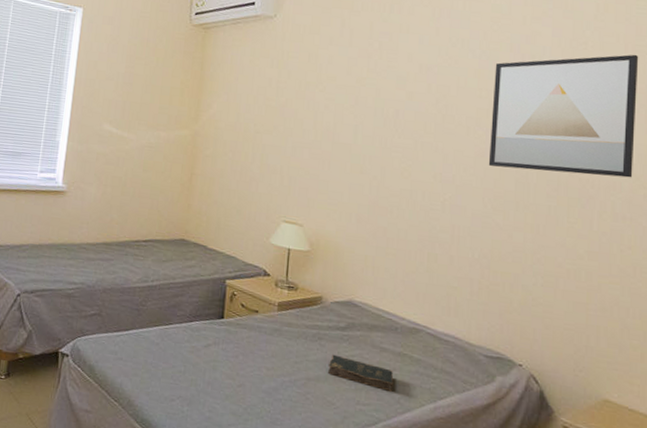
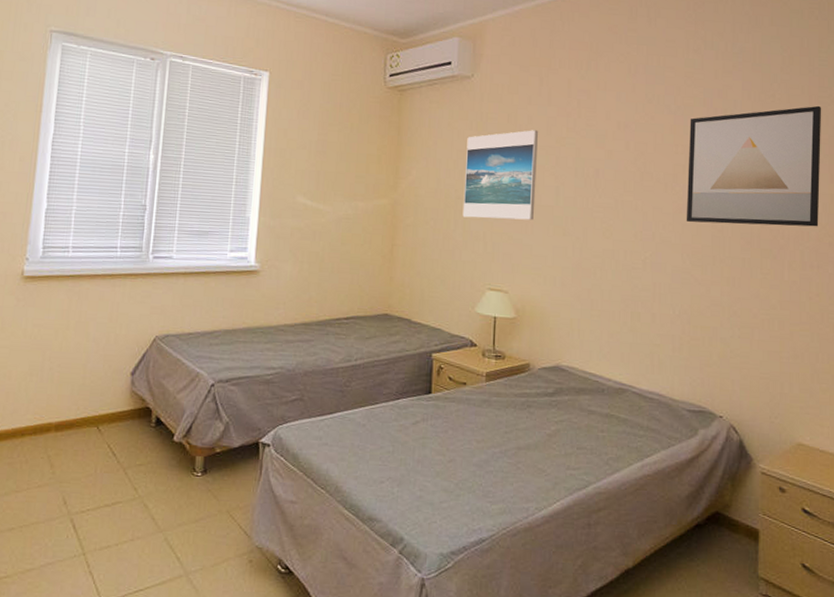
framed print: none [260,69,338,157] -> present [462,130,538,220]
bible: present [327,354,394,392] -> none [537,421,602,453]

